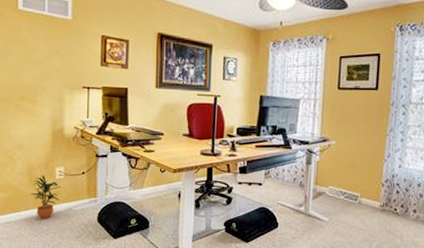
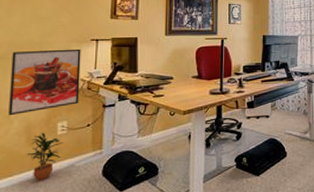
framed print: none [11,94,74,157] -> present [8,48,81,116]

